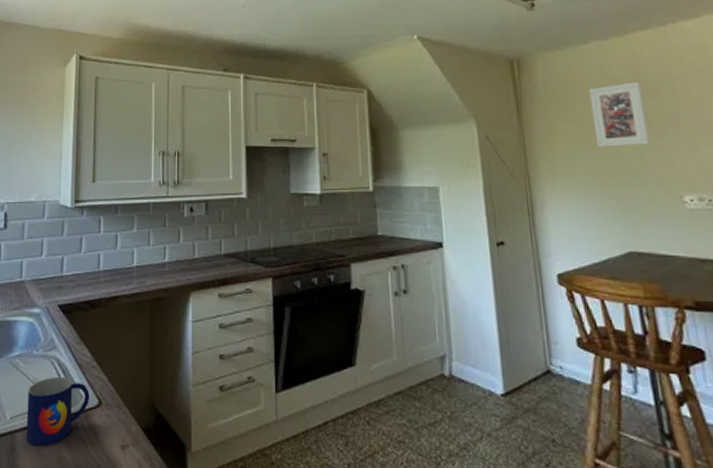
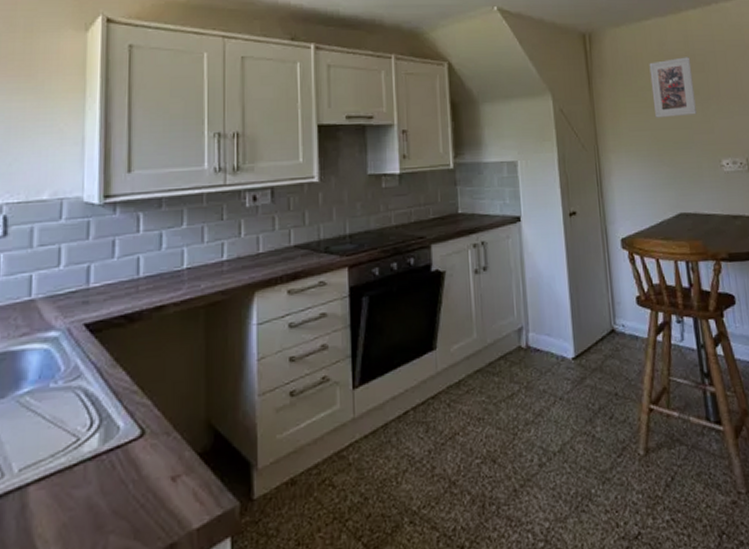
mug: present [25,376,90,447] -> none [41,408,129,498]

